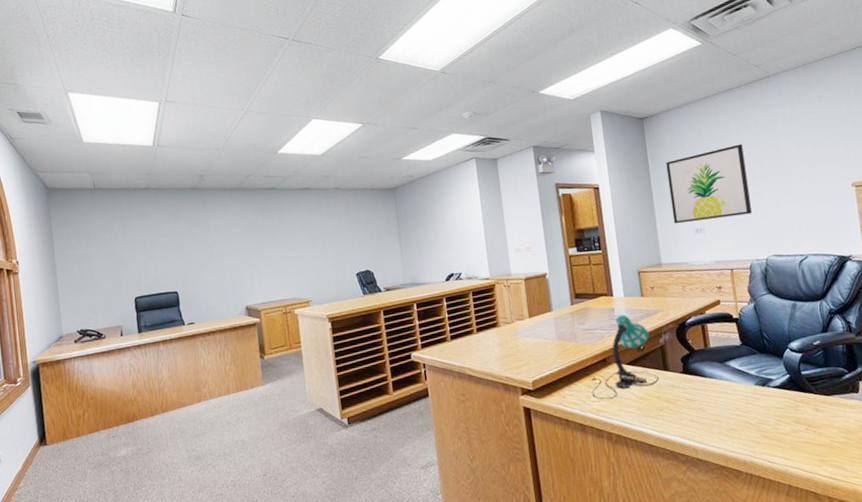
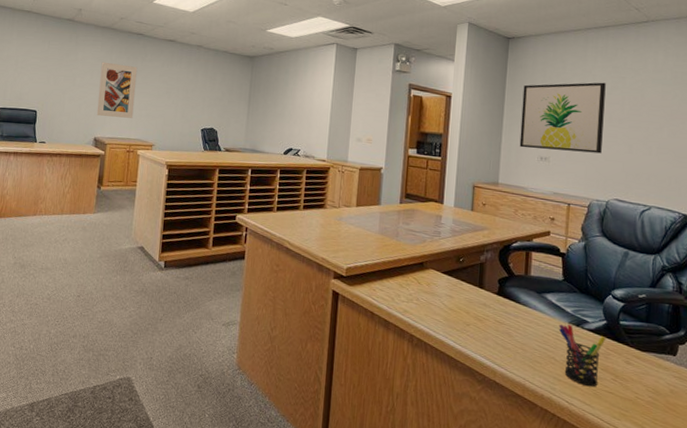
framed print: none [236,223,282,283] -> present [96,61,138,118]
desk lamp: present [591,314,659,400] -> none [402,223,472,303]
pen holder: none [746,385,794,442] -> present [558,324,606,387]

